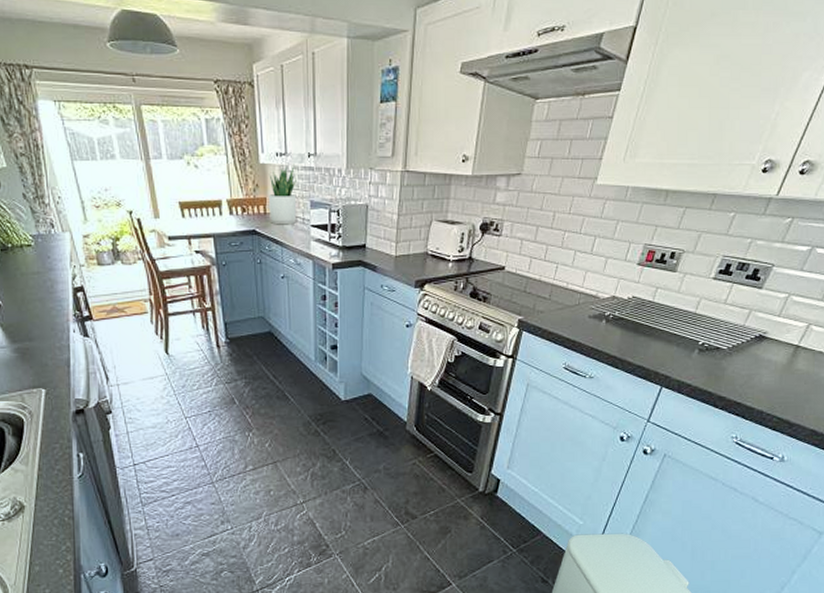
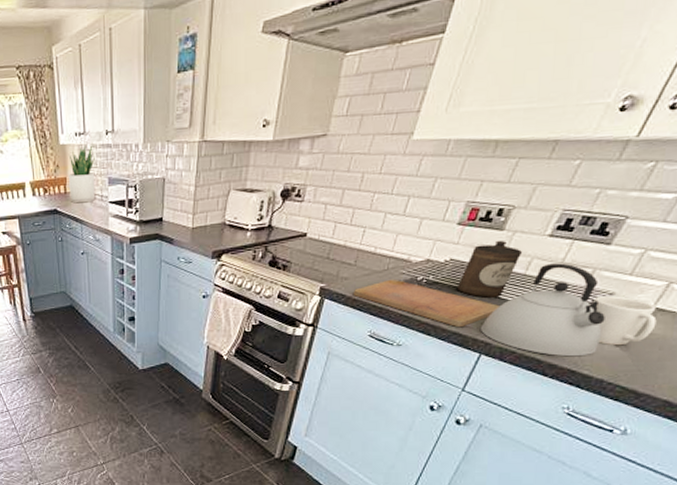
cutting board: none [548,313,676,361] -> present [353,279,499,328]
canister: none [639,280,692,334] -> present [456,240,522,298]
kettle: none [660,304,761,390] -> present [480,263,605,357]
mug: none [750,335,801,380] -> present [592,296,657,346]

